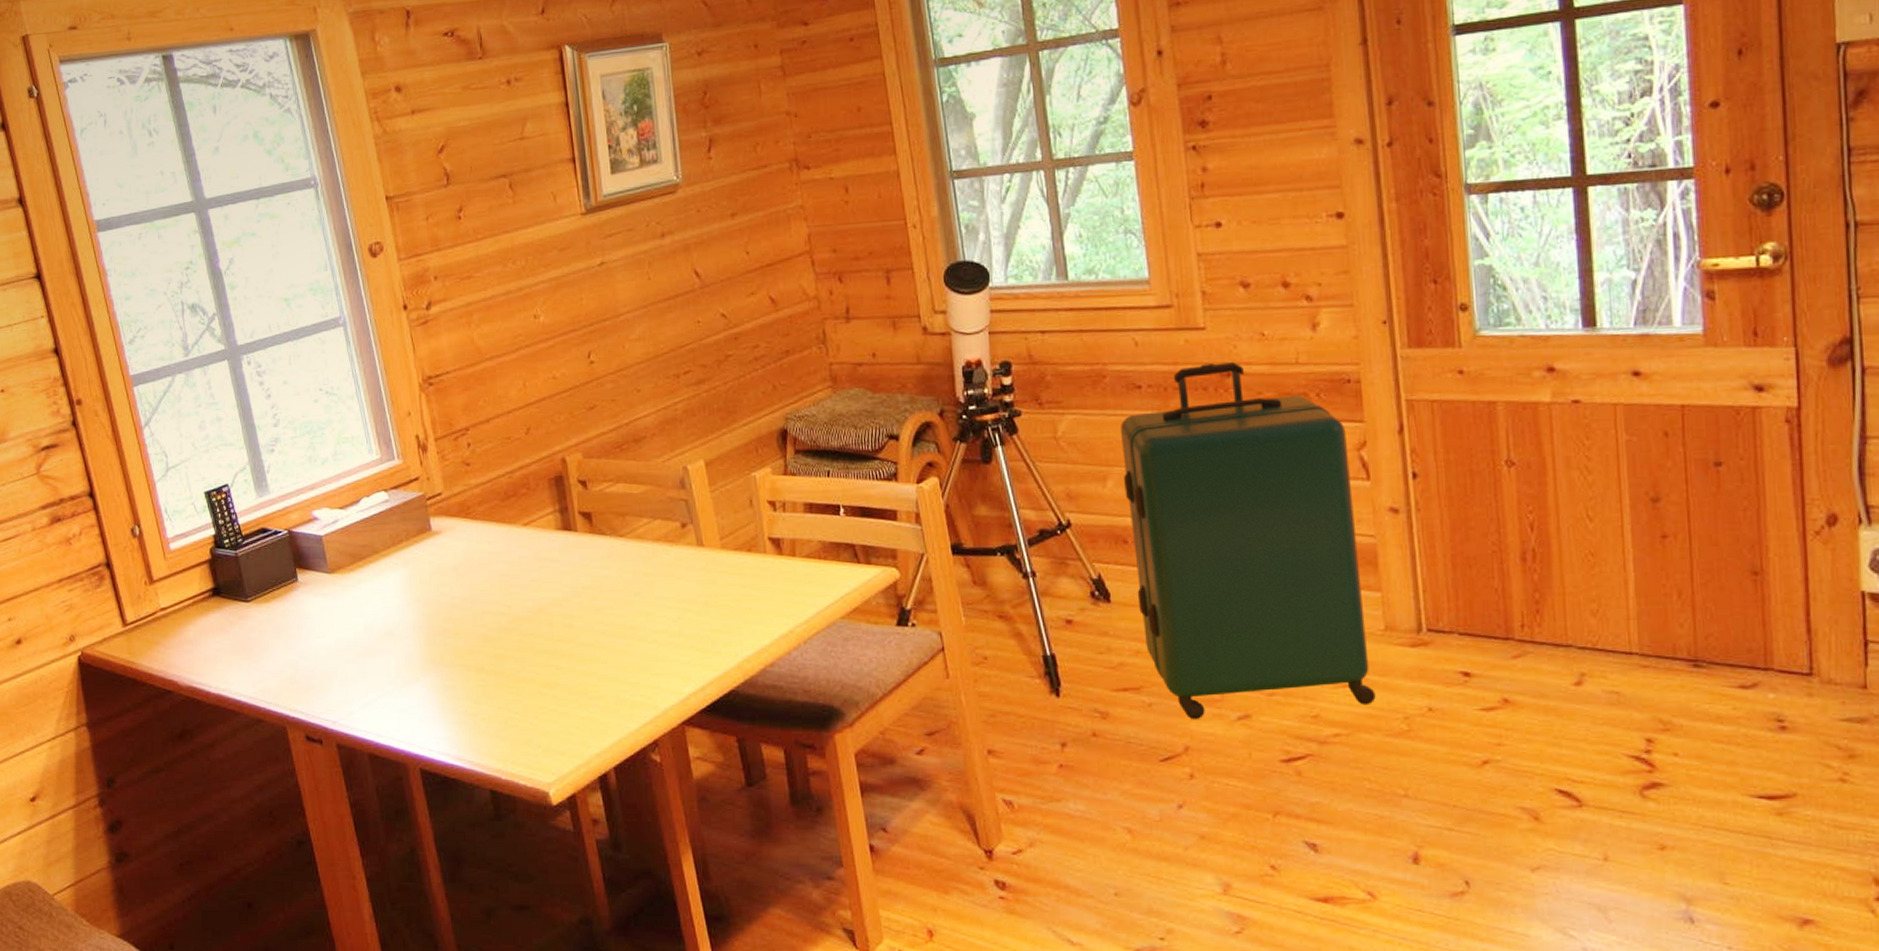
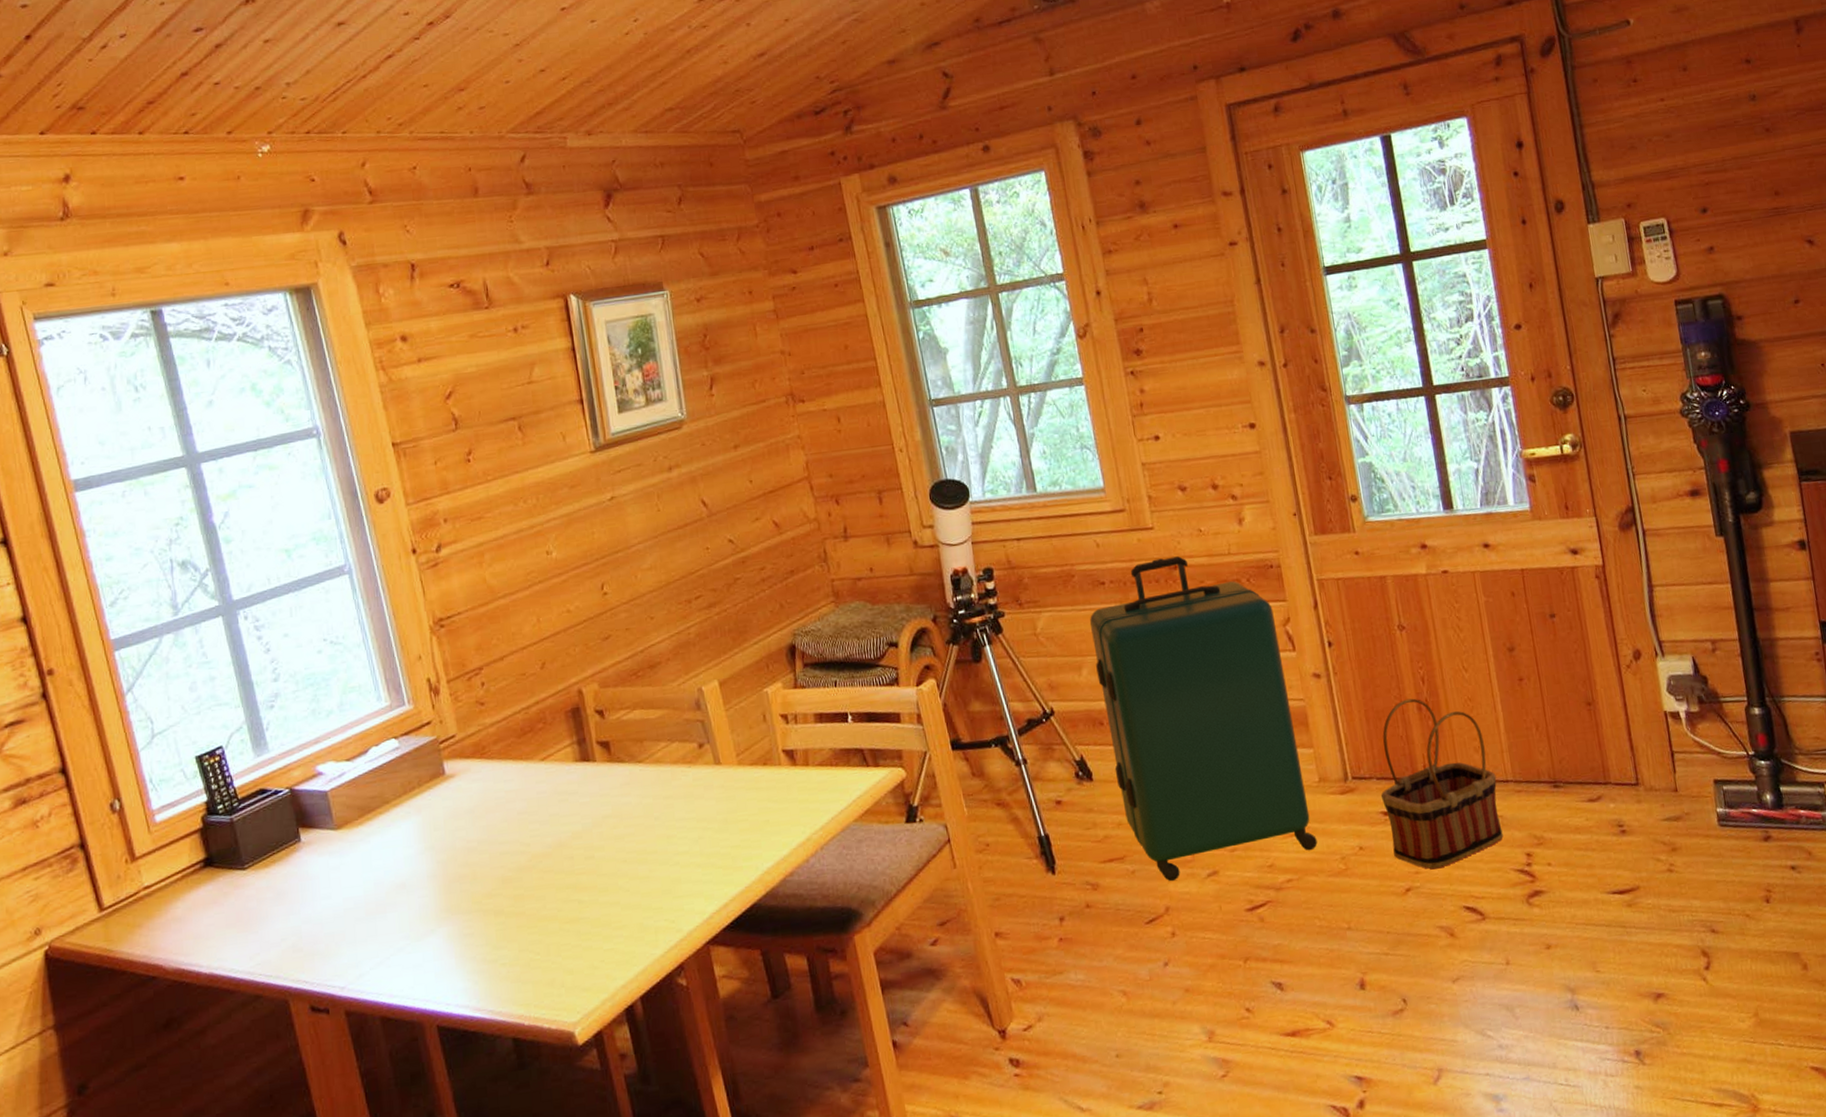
basket: none [1461,546,1618,743] -> present [1380,698,1503,869]

